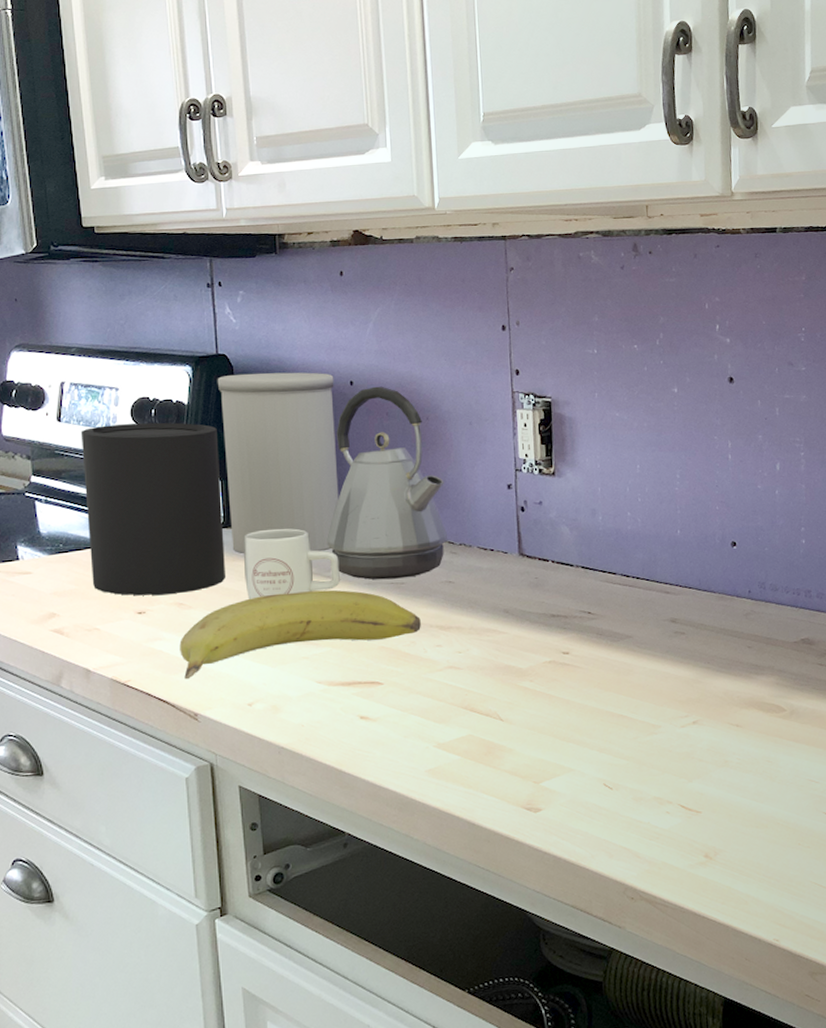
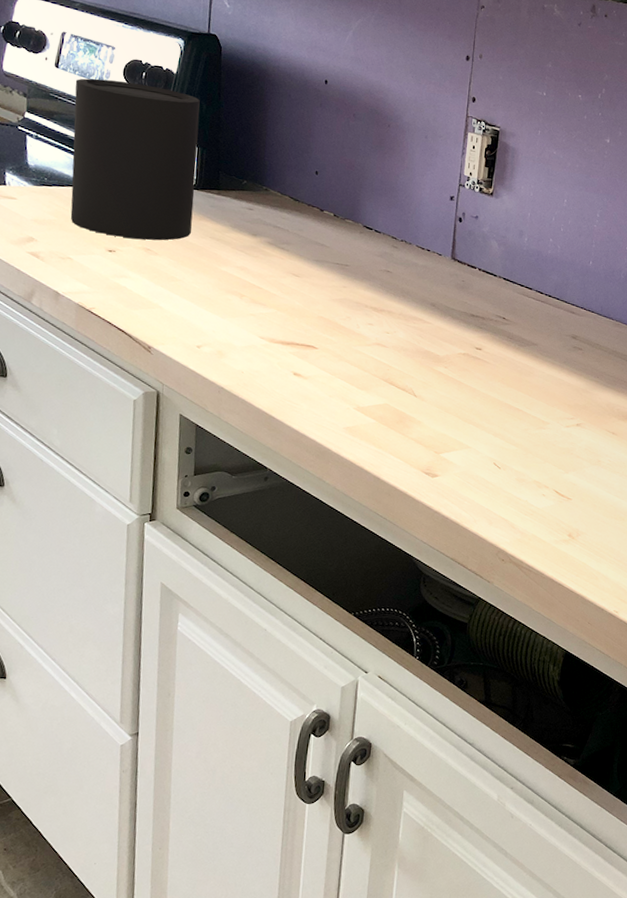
fruit: present [179,590,421,680] -> none [142,254,358,316]
canister: present [217,372,339,553] -> none [200,54,311,225]
mug: present [244,528,340,599] -> none [208,197,294,260]
kettle: present [327,386,447,580] -> none [285,89,396,261]

